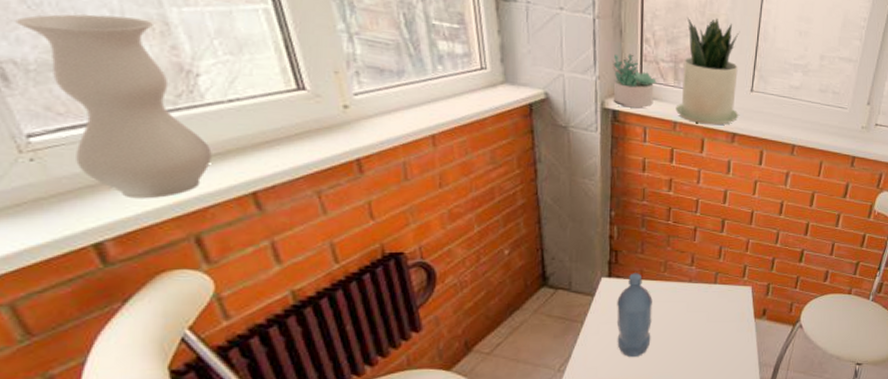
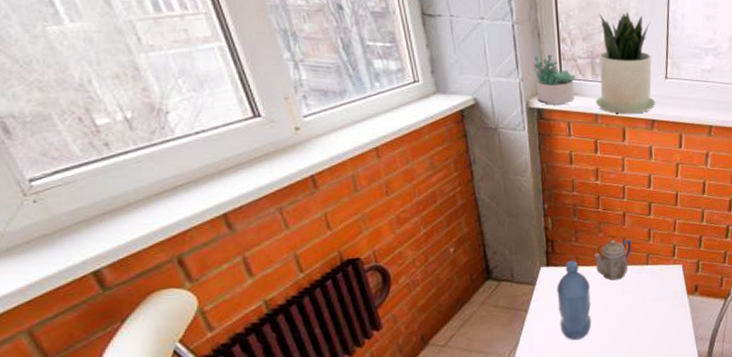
vase: present [15,14,212,199] -> none [10,67,185,229]
teapot: none [660,254,700,297] -> present [594,239,631,281]

